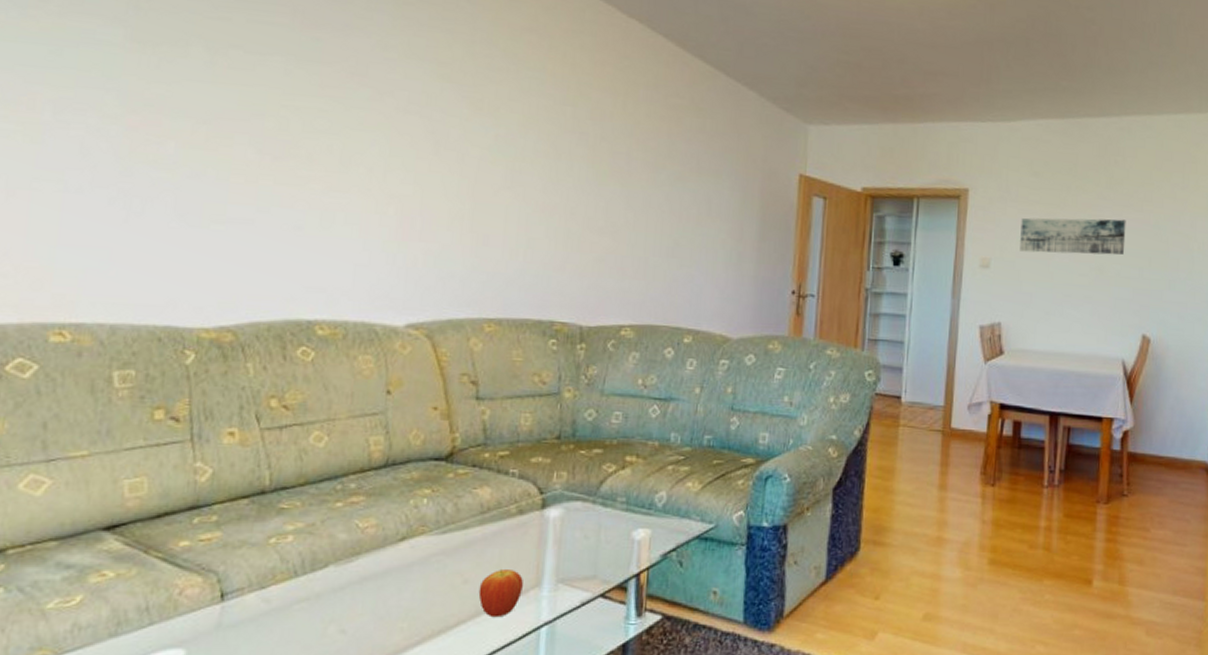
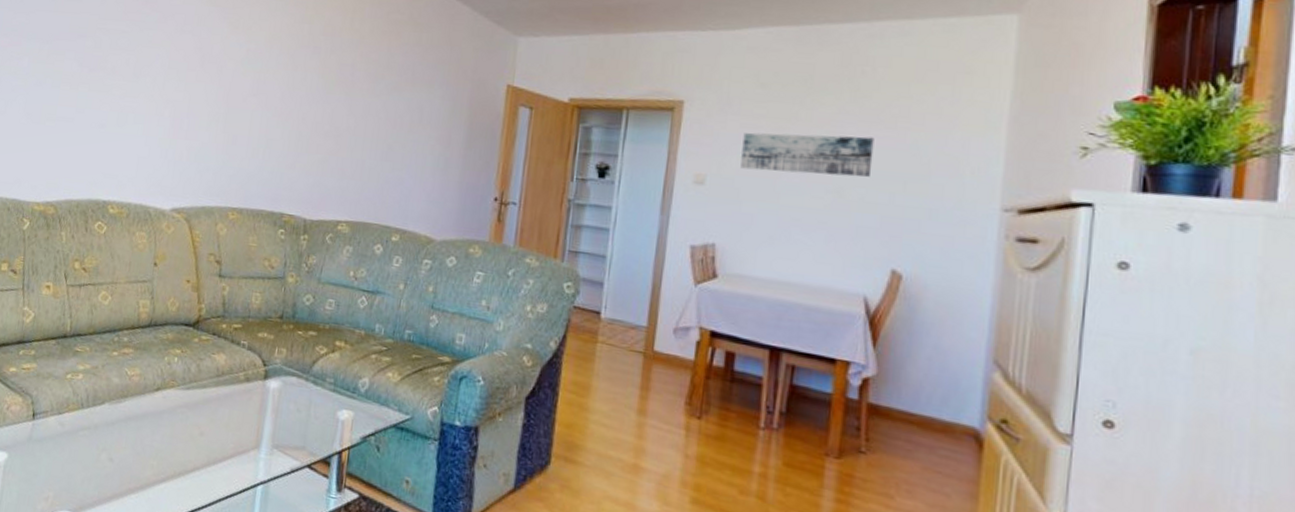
fruit: present [478,570,523,618] -> none [210,428,246,471]

